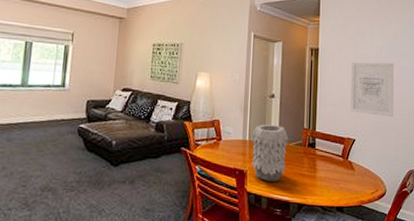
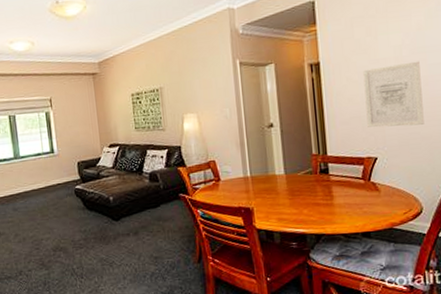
vase: present [252,124,289,182] -> none [253,156,296,217]

